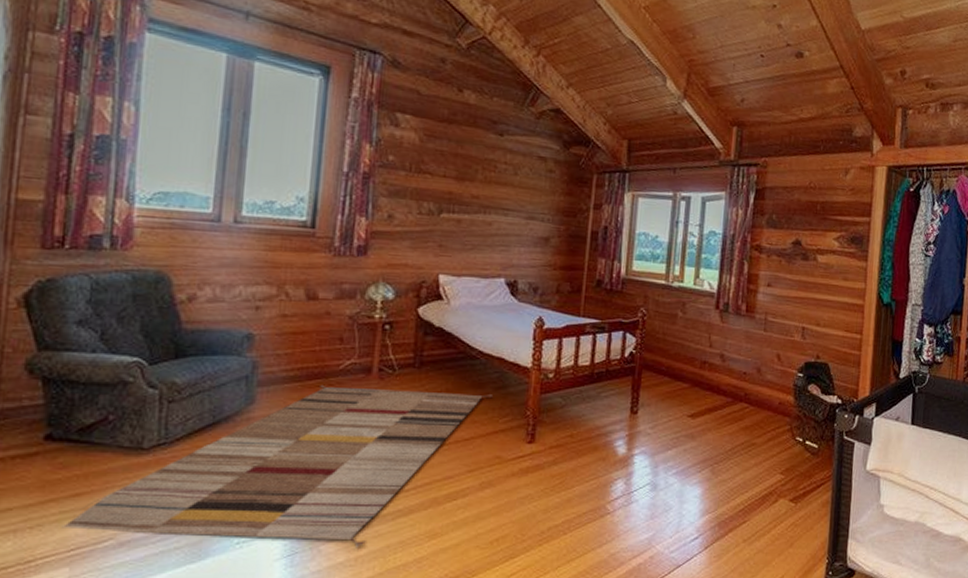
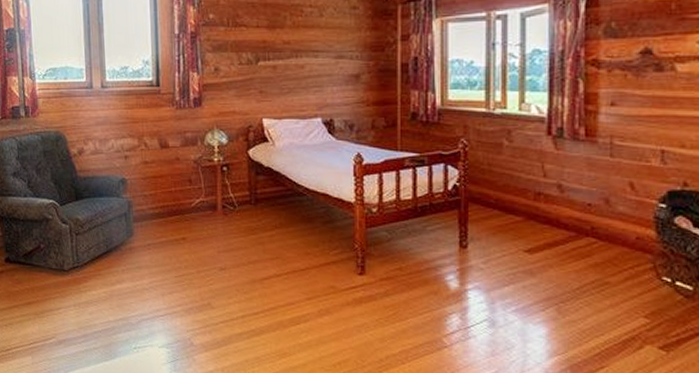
rug: present [61,386,492,548] -> none [23,221,321,360]

